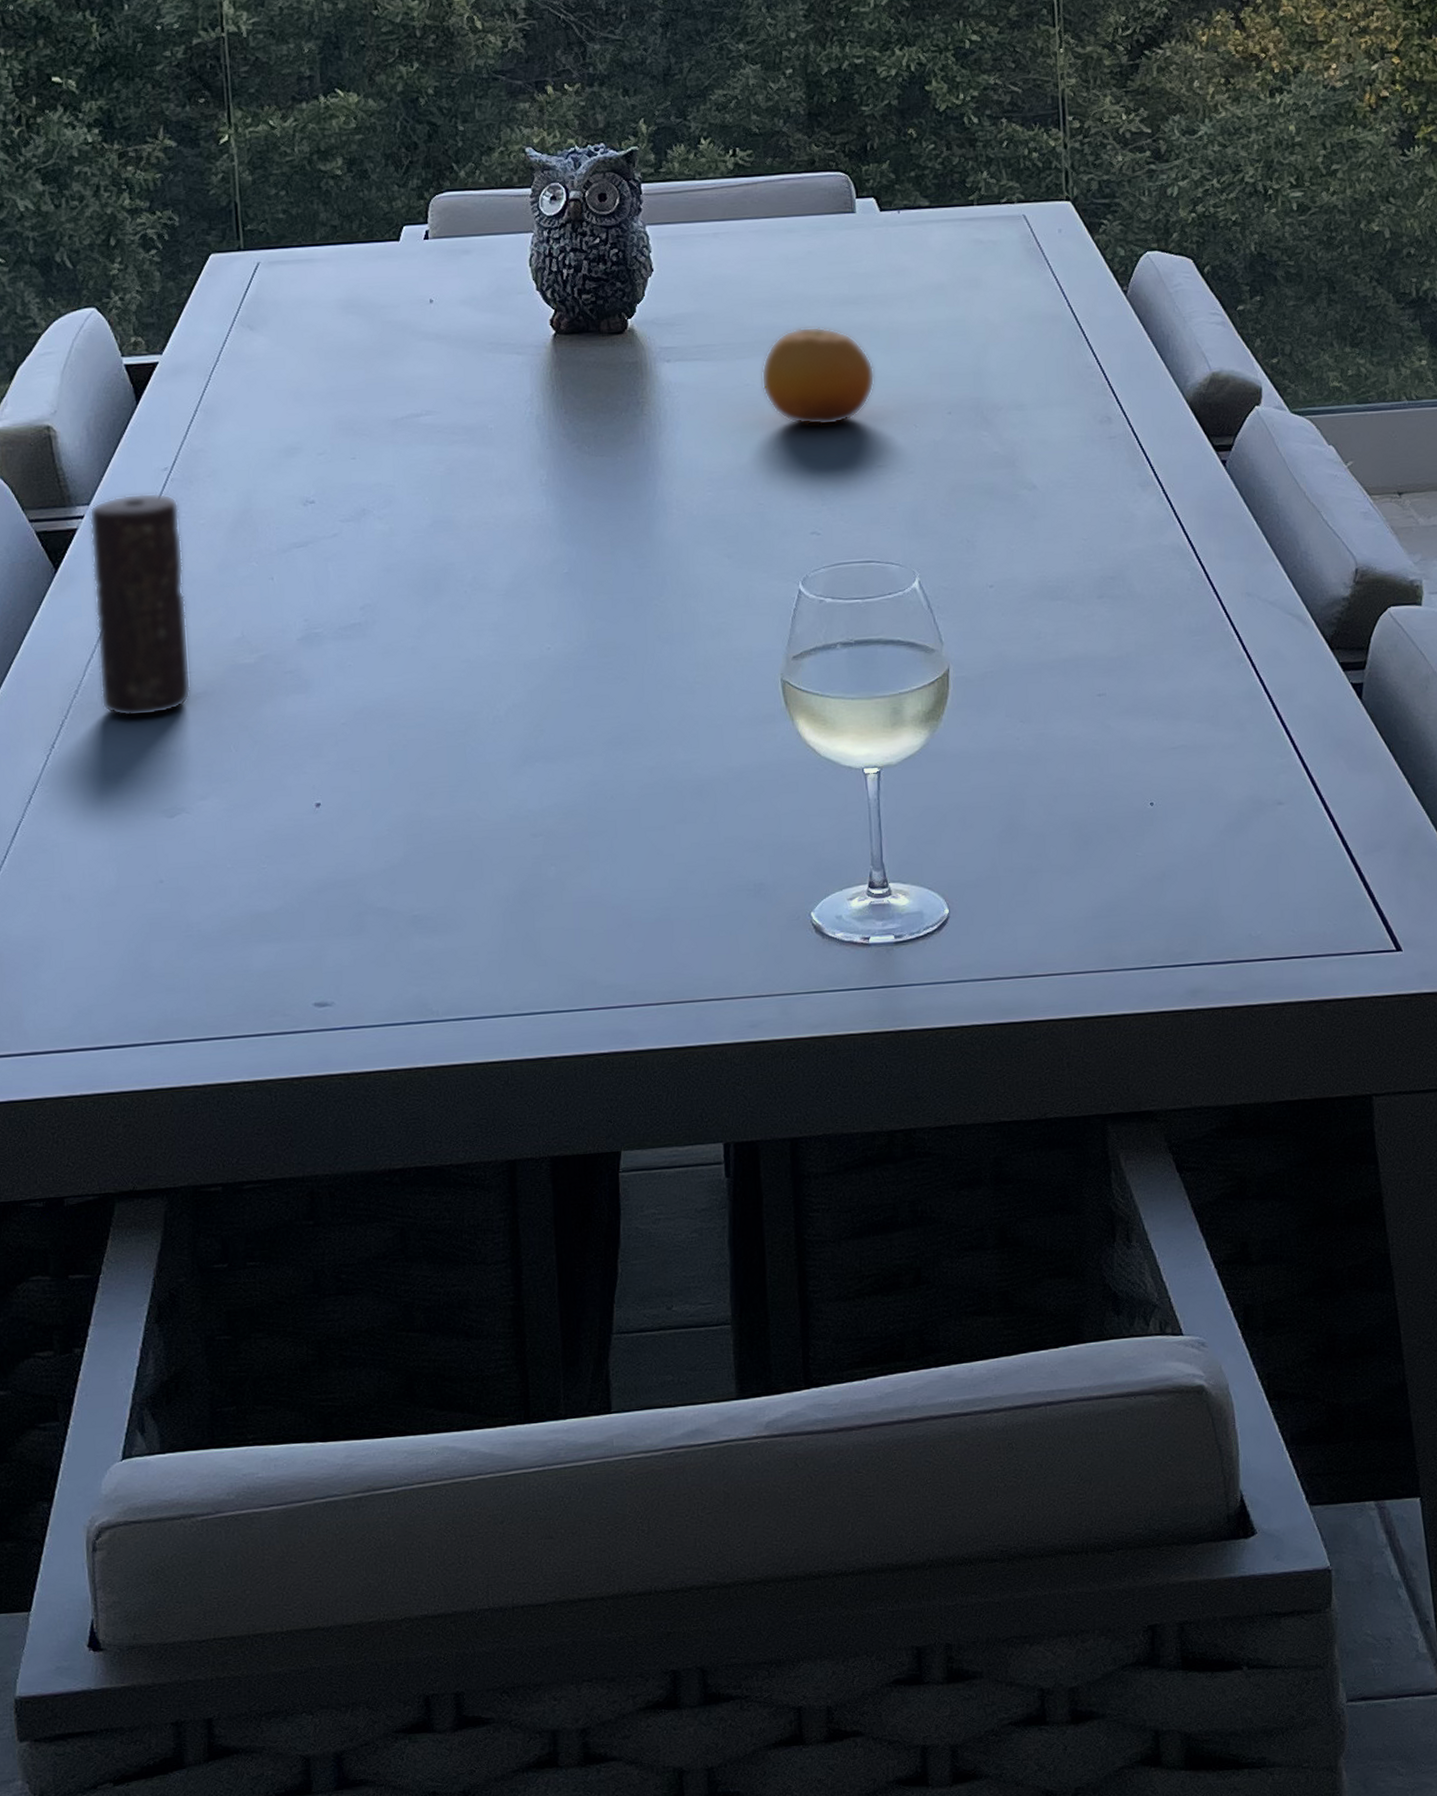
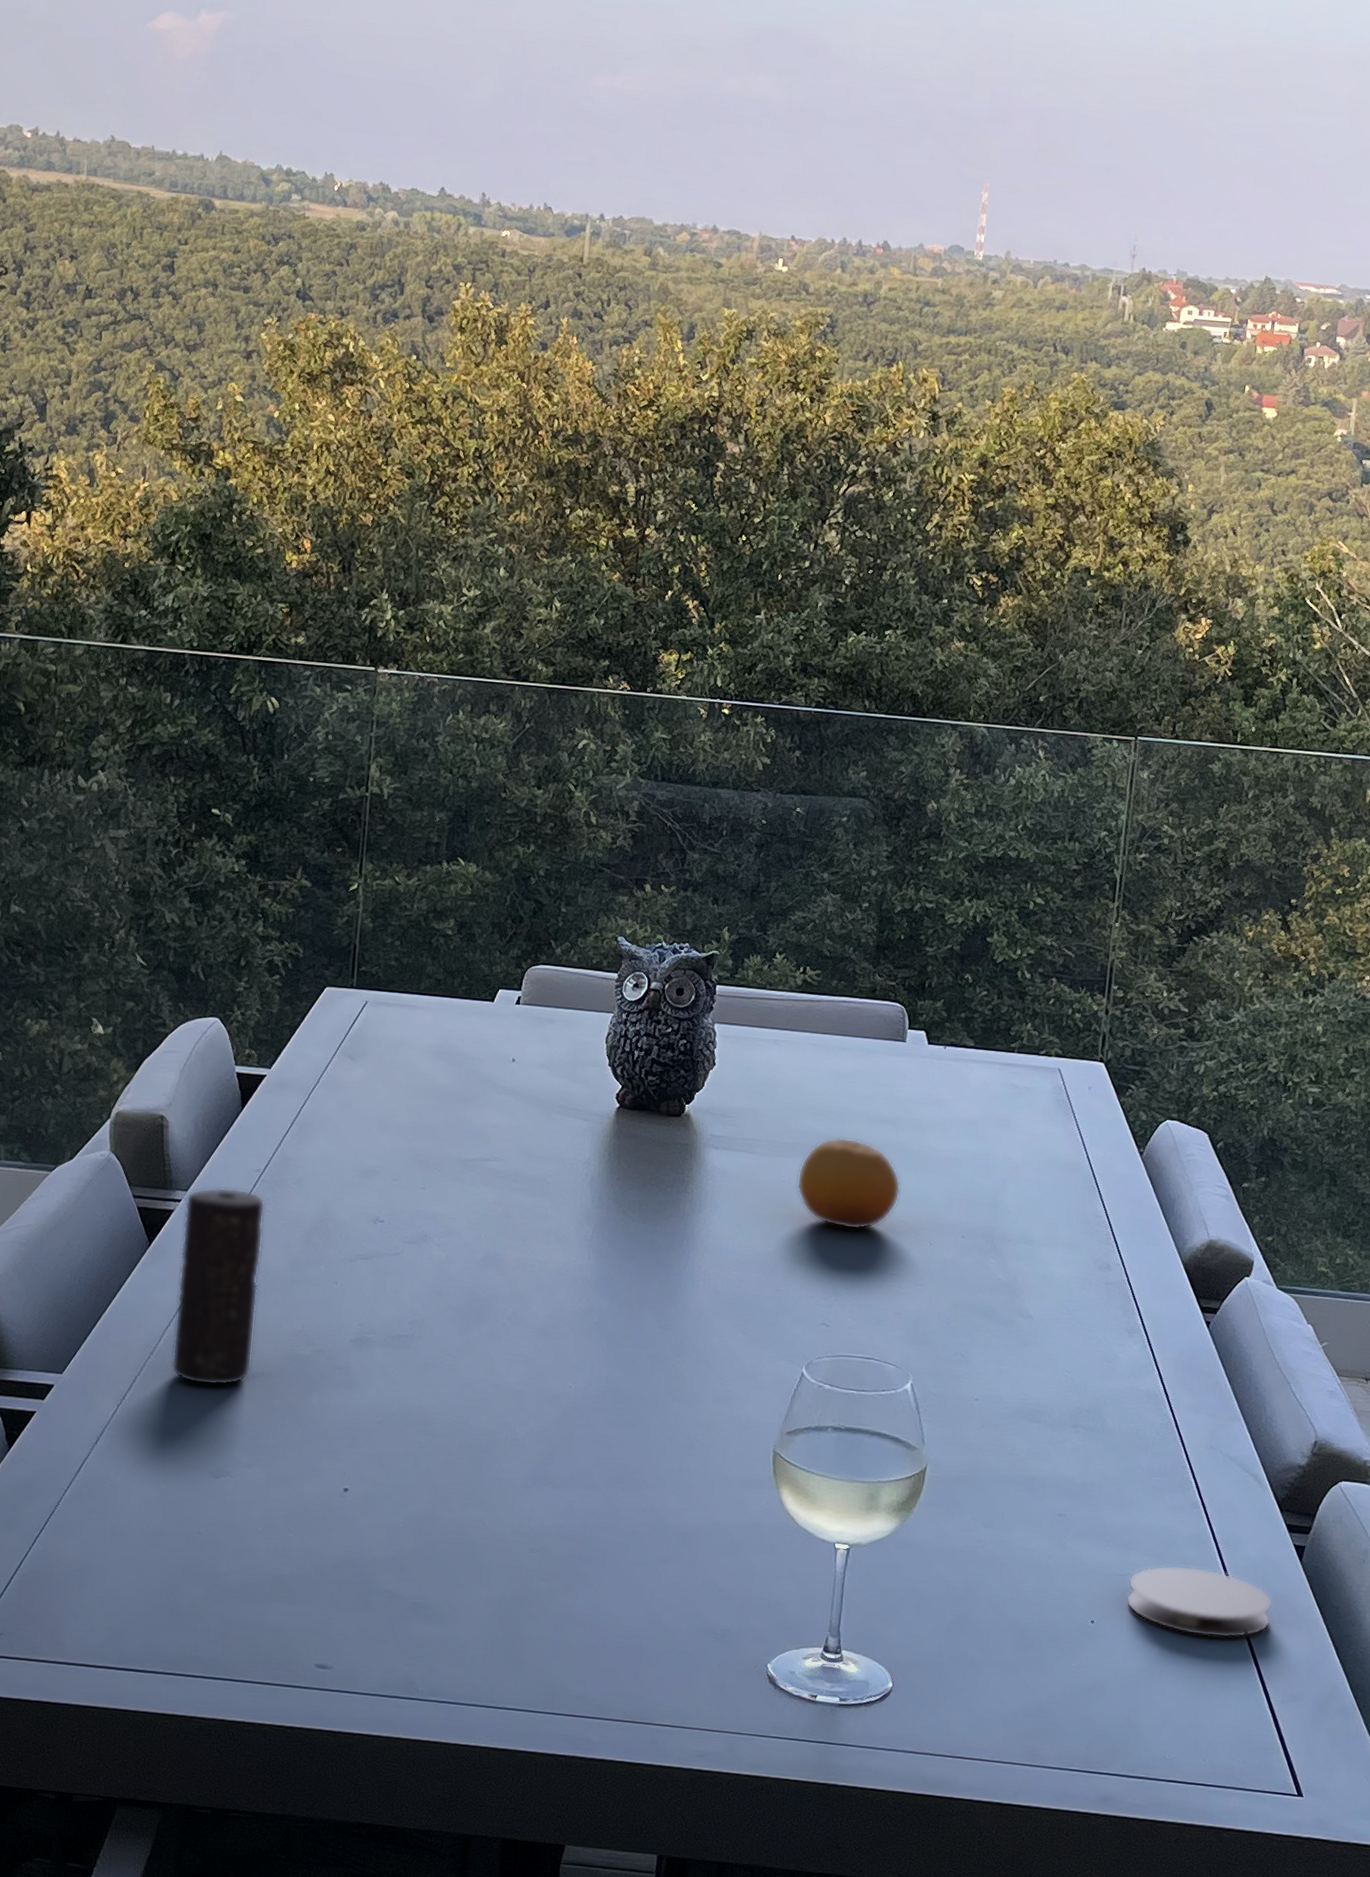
coaster: none [1183,725,1339,800] -> present [1125,1565,1274,1639]

